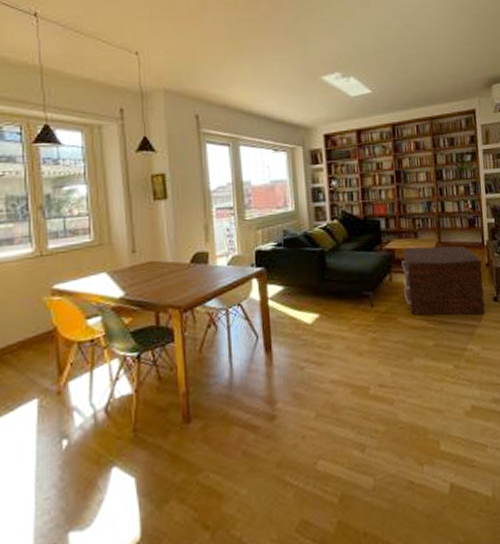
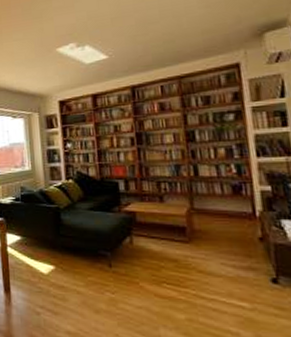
coffee table: present [402,245,486,316] -> none [144,212,259,296]

